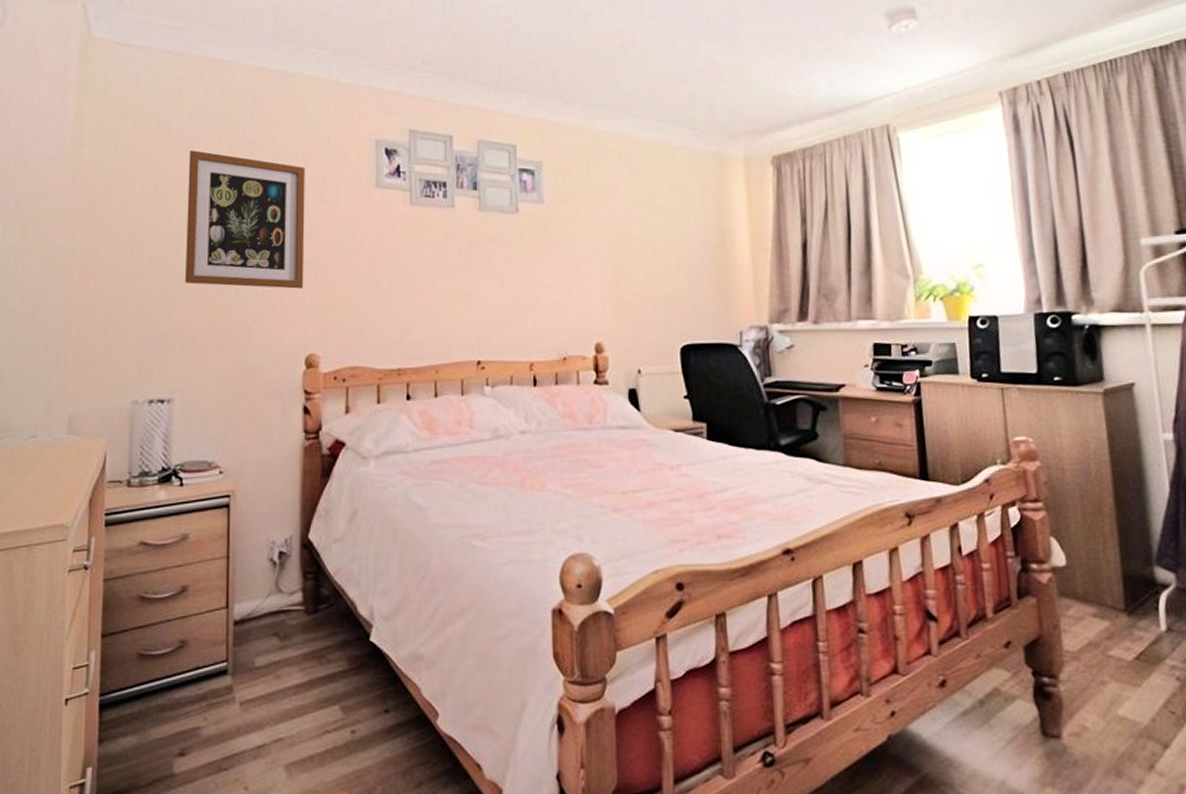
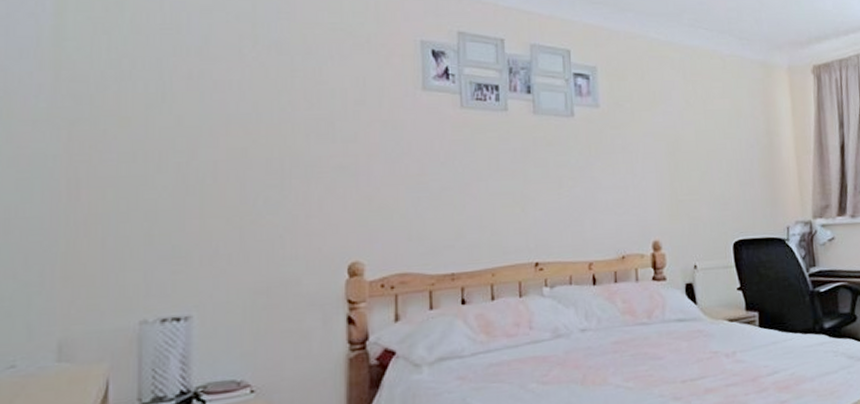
wall art: present [185,150,305,289] -> none [202,47,345,195]

